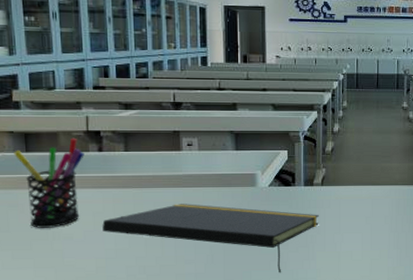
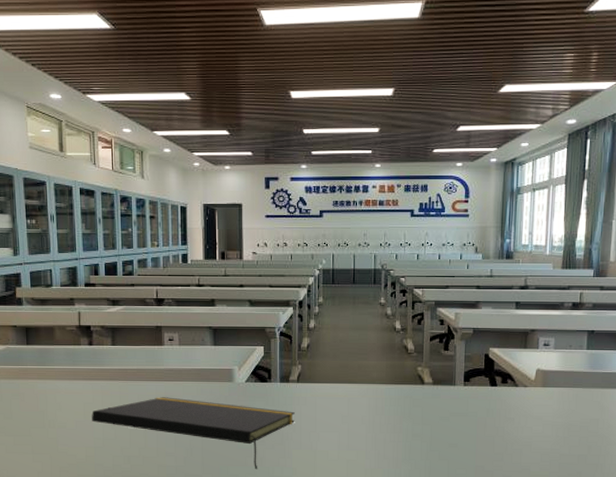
pen holder: present [14,137,85,228] -> none [16,332,77,416]

